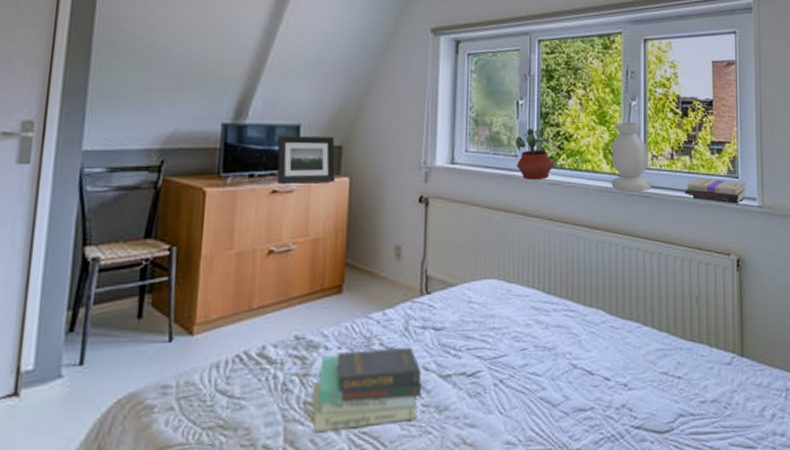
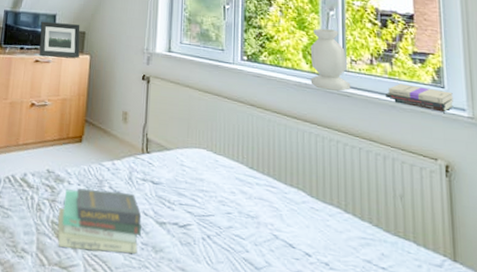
potted plant: present [513,128,556,181] -> none [220,28,259,72]

